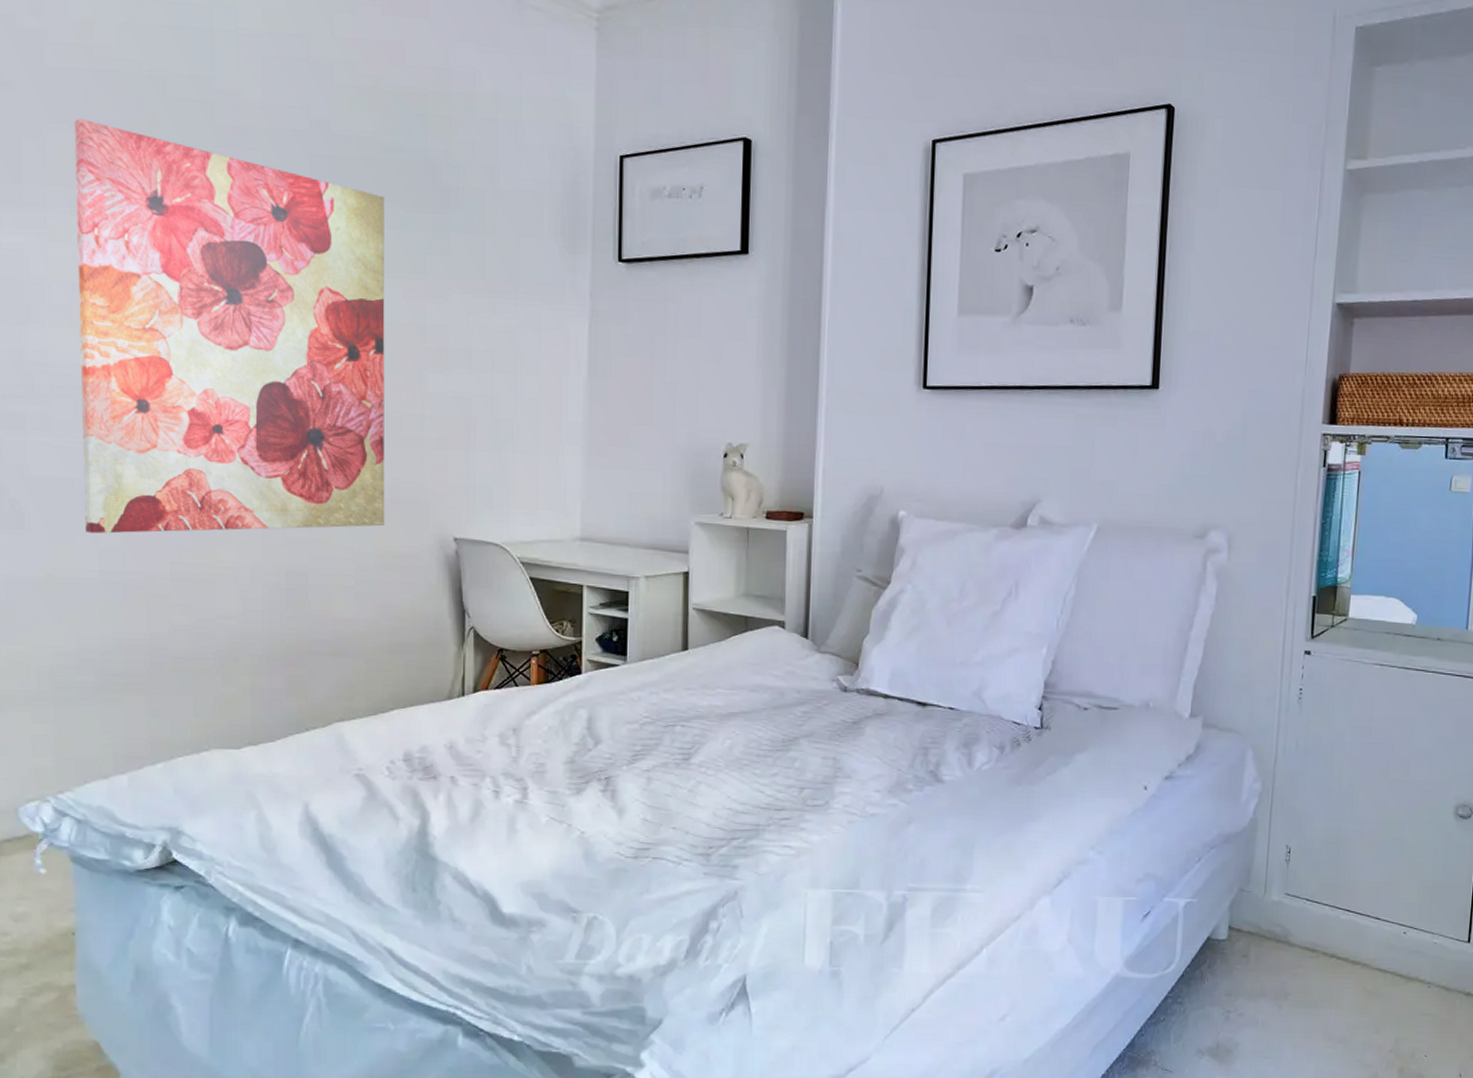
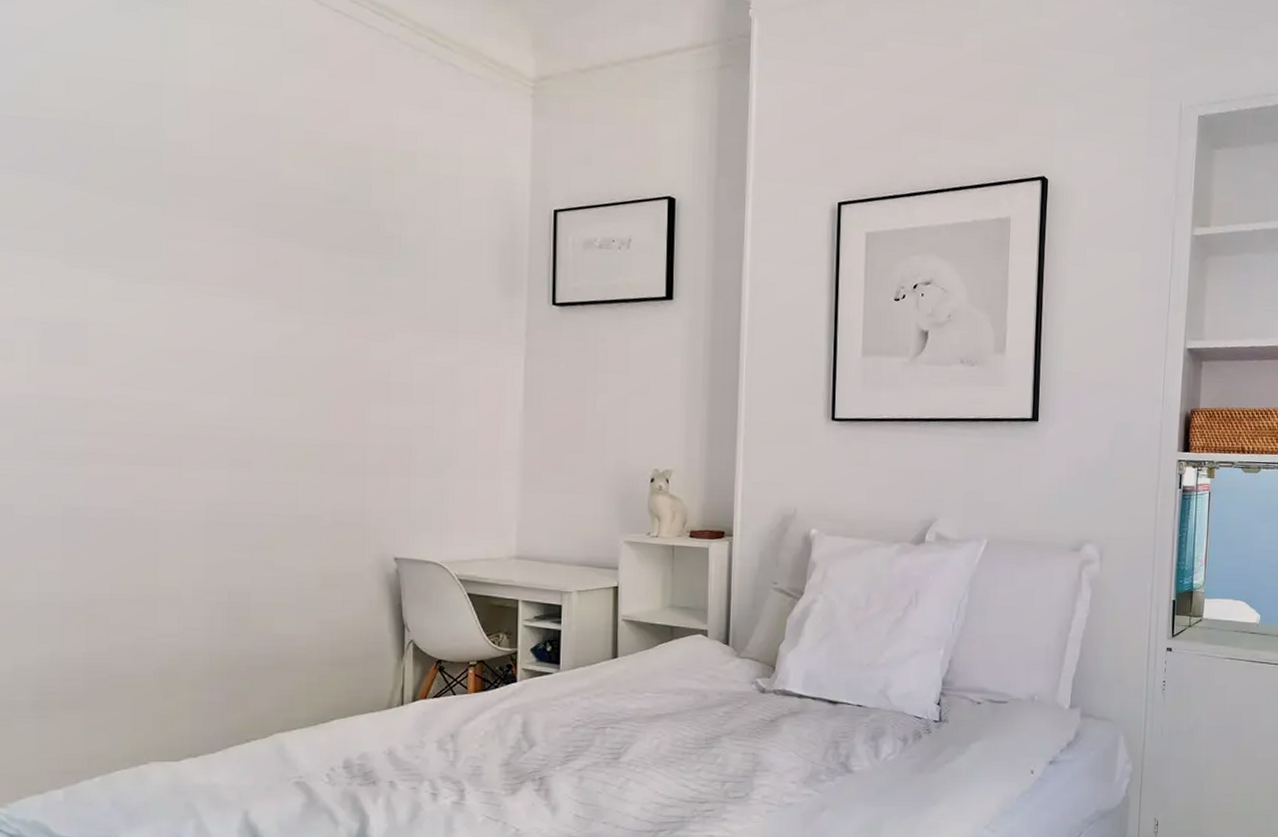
wall art: present [74,119,385,534] -> none [20,164,329,557]

